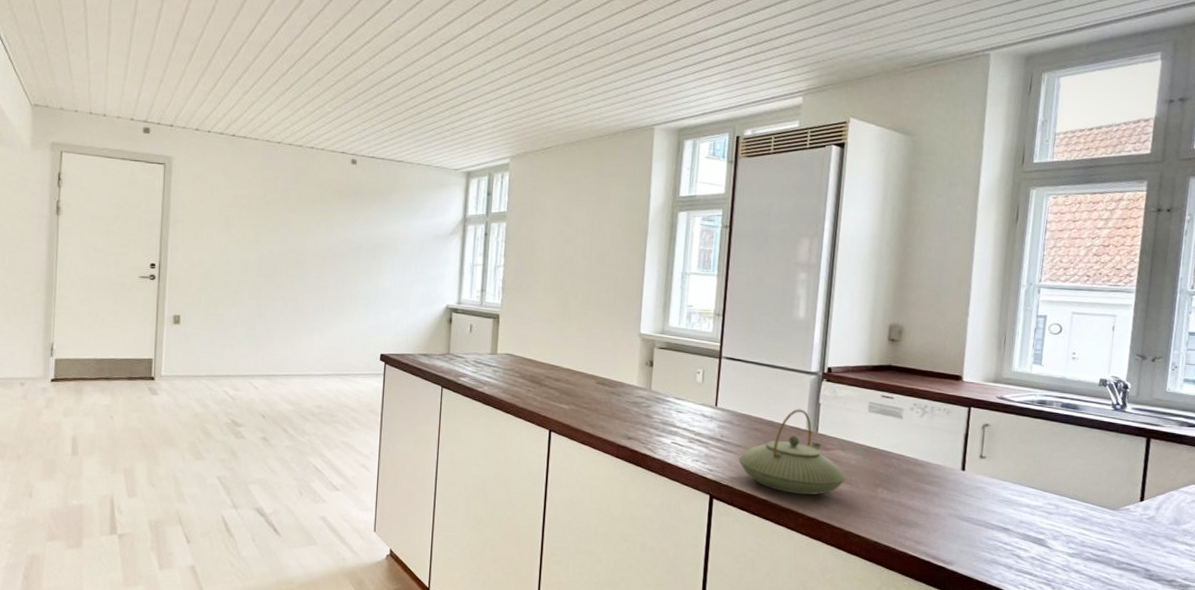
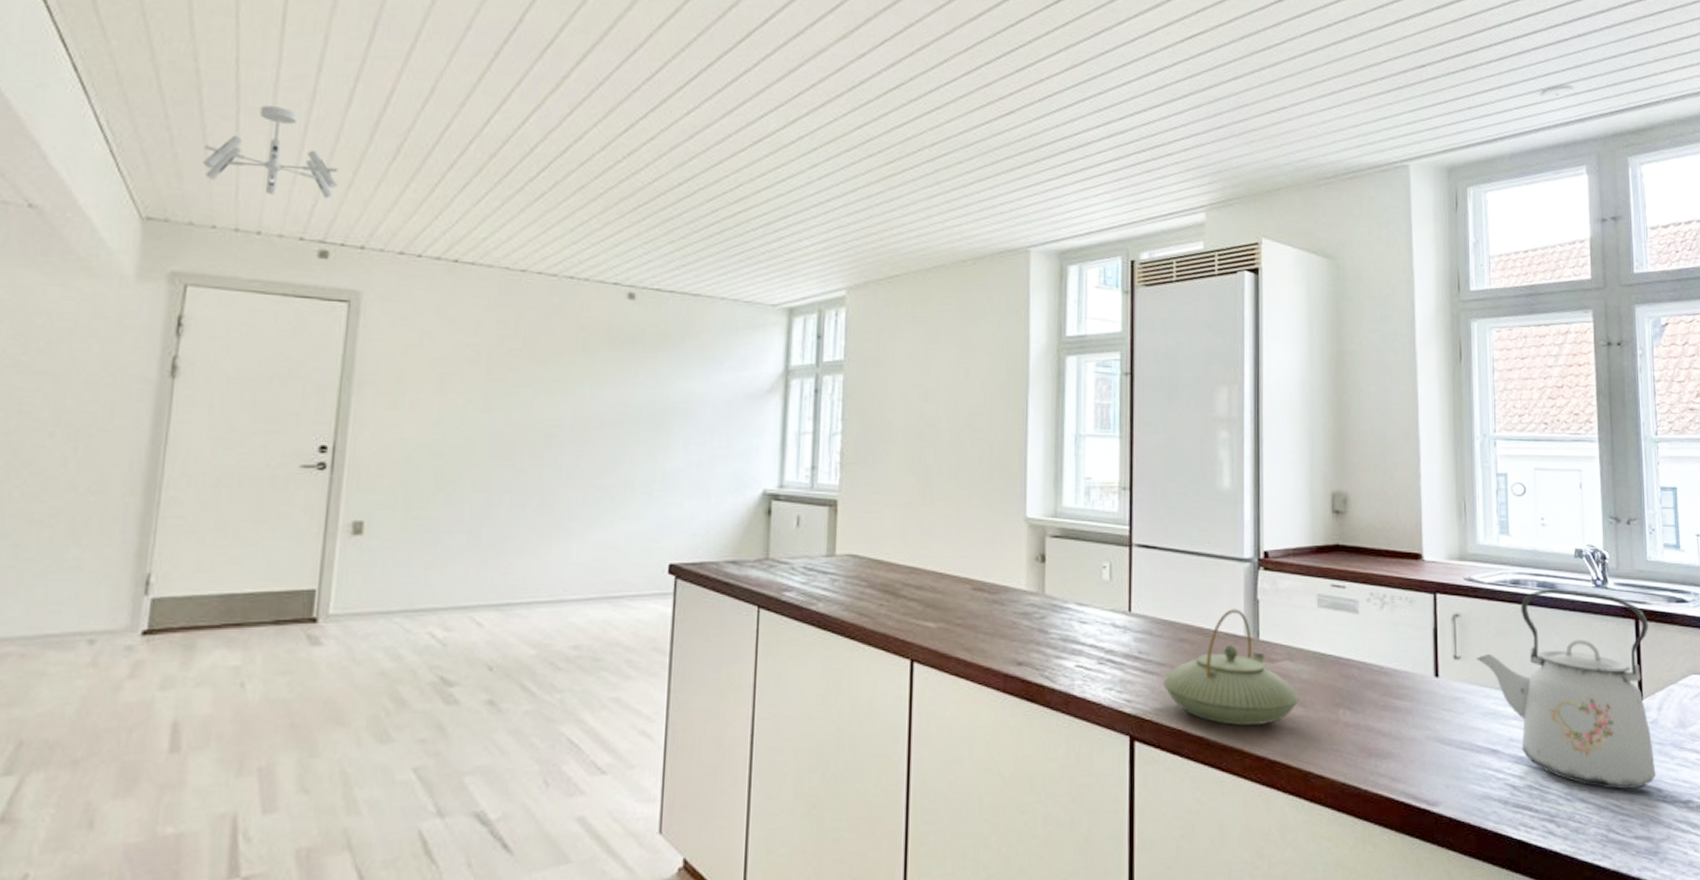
ceiling light fixture: none [66,23,154,90] -> present [202,106,339,199]
kettle: none [999,409,1159,567] -> present [1476,589,1656,789]

